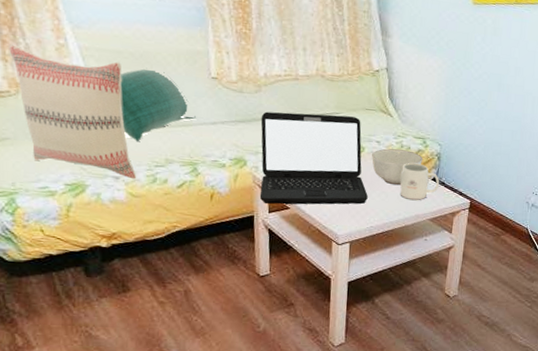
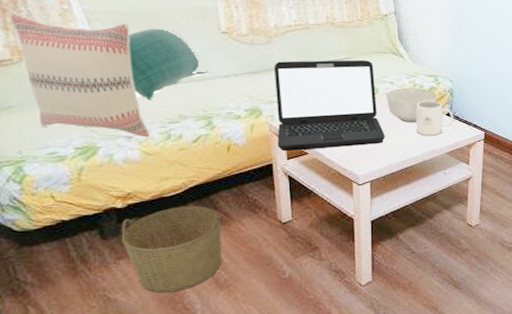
basket: none [105,250,201,335] -> present [121,206,222,293]

